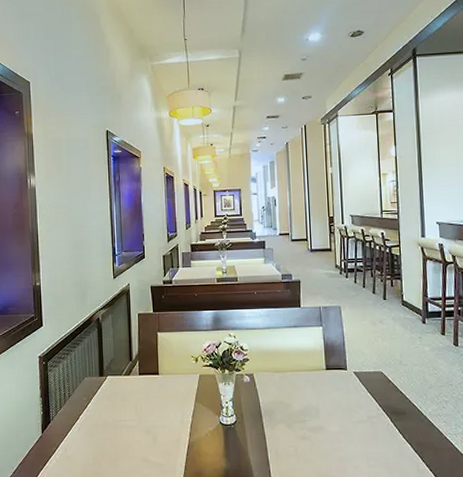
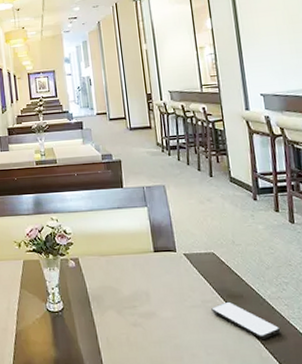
smartphone: none [376,417,438,453] -> present [211,301,281,339]

